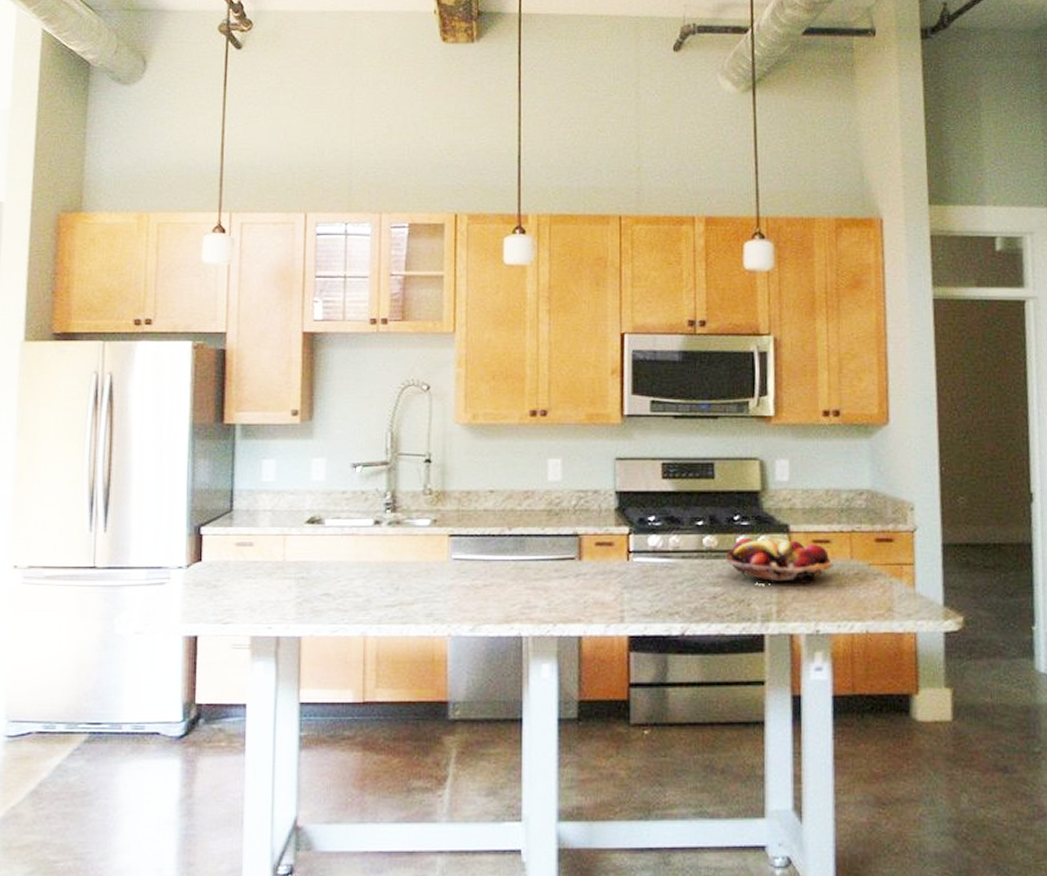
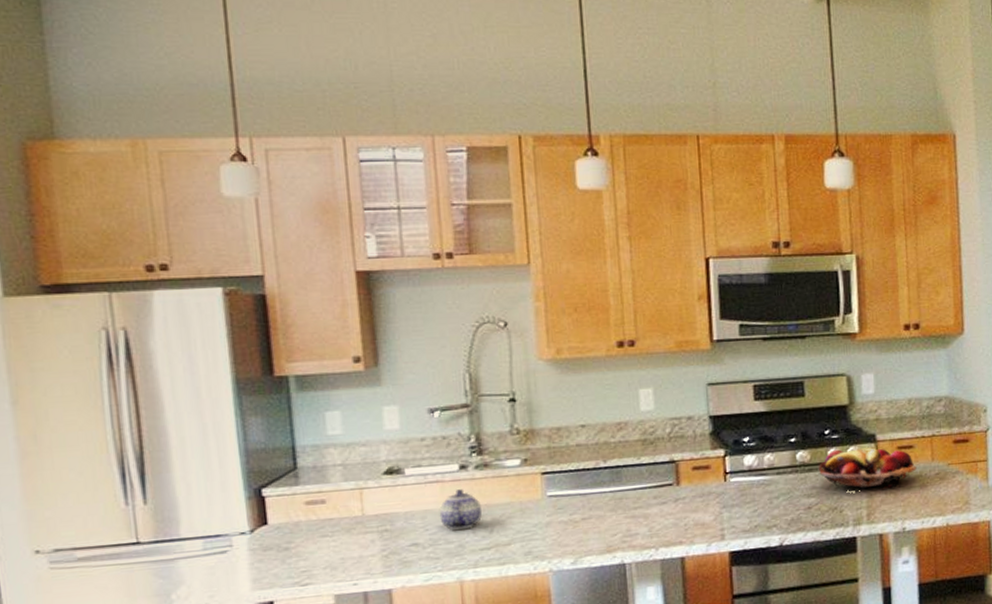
teapot: none [351,544,390,585] -> present [439,489,482,531]

